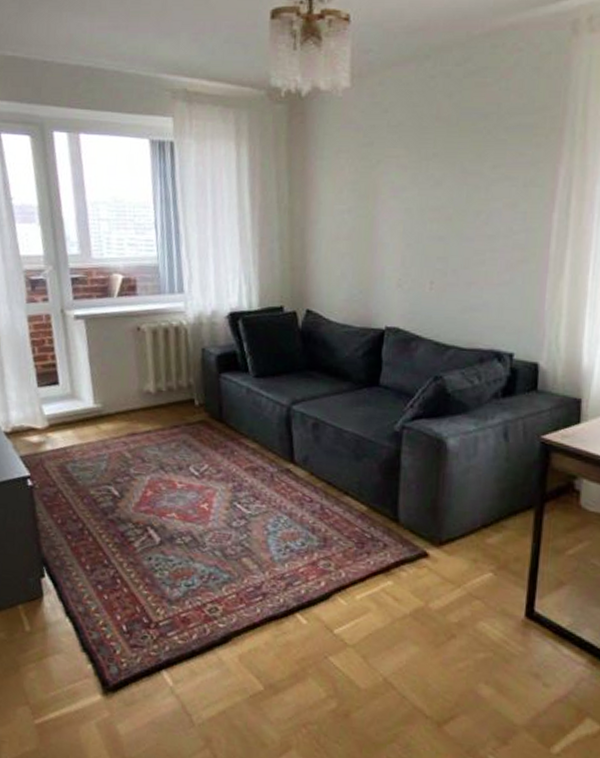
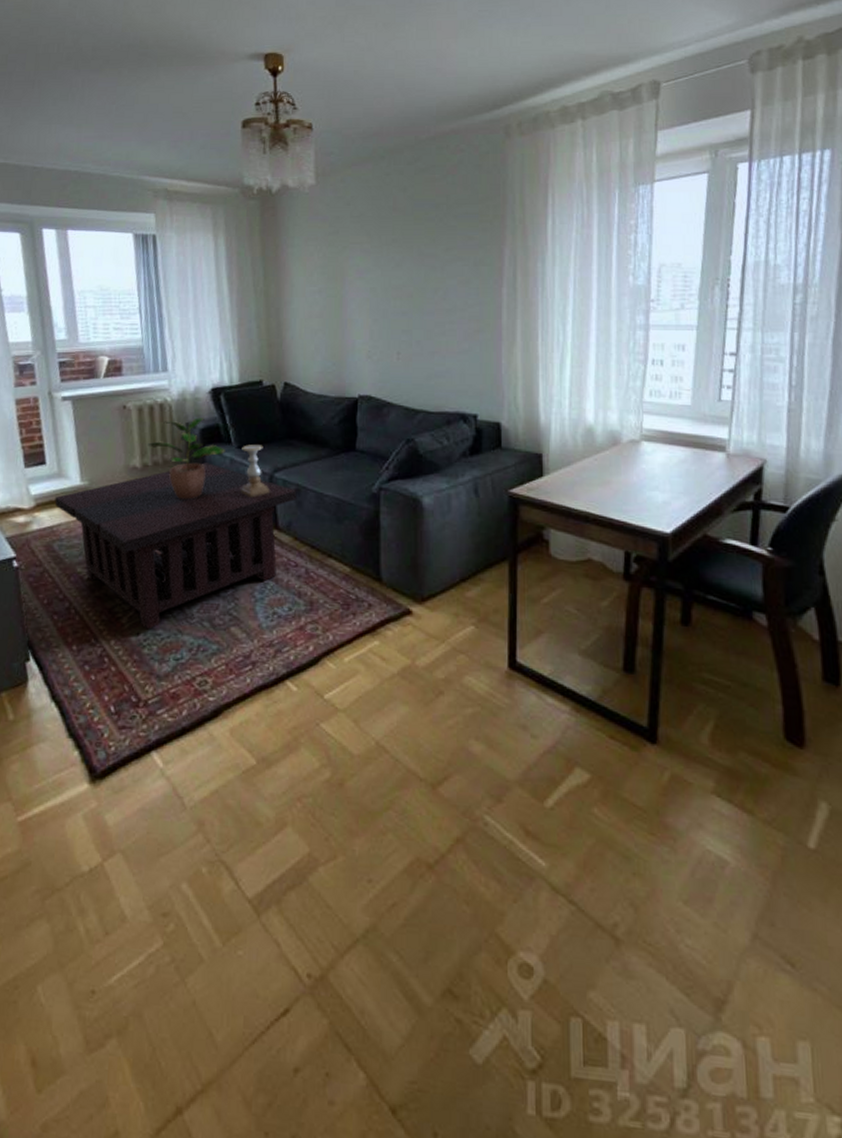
coffee table: none [68,391,315,555] -> present [55,463,297,630]
potted plant: none [162,343,244,428] -> present [147,418,227,499]
candle holder: none [257,374,287,430] -> present [241,444,270,498]

